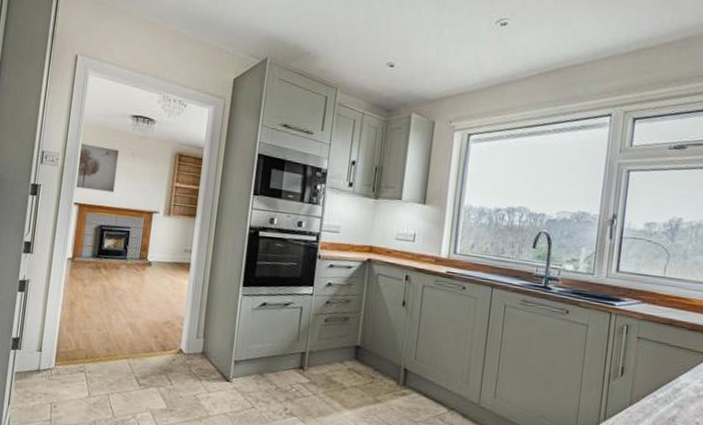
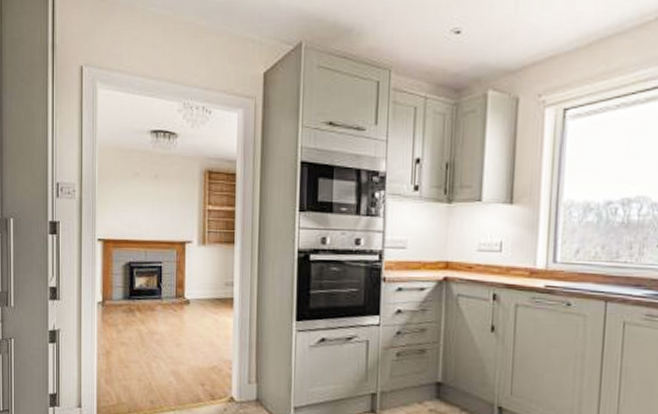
wall art: present [74,143,119,193] -> none [96,170,141,223]

